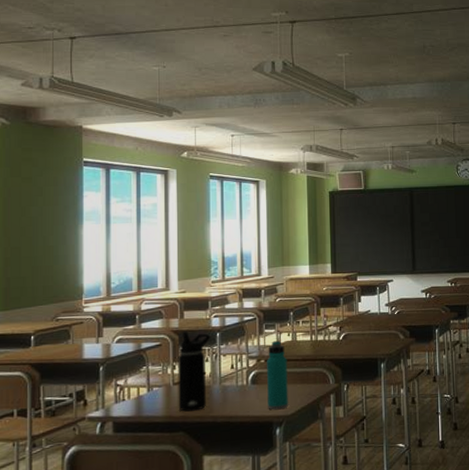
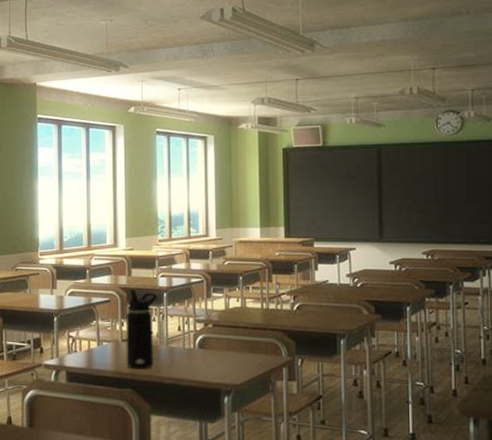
water bottle: present [267,340,288,410] -> none [215,305,237,378]

